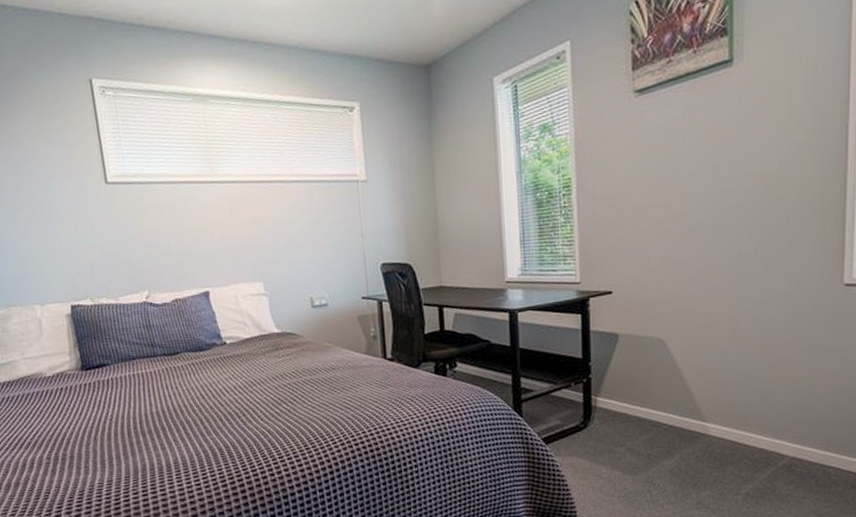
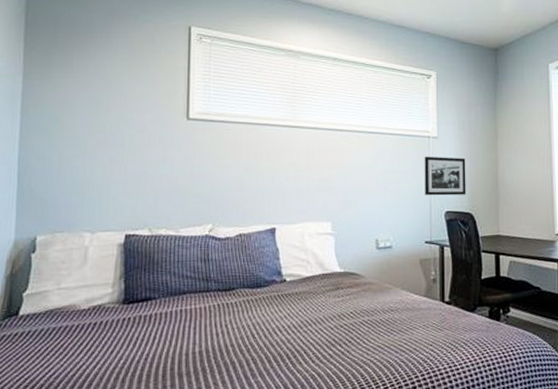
picture frame: none [353,202,403,248] -> present [424,156,466,196]

